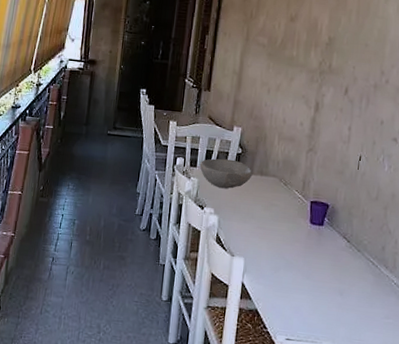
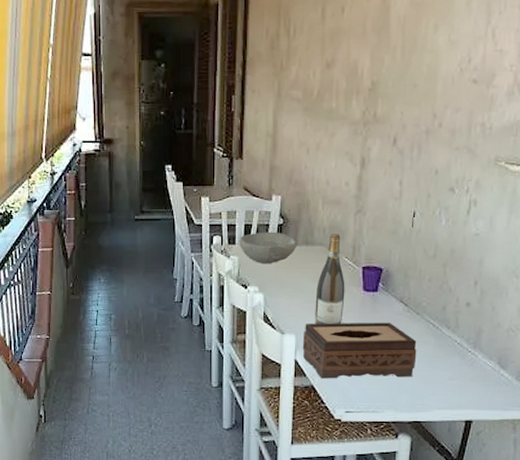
tissue box: none [250,249,357,311] -> present [302,322,417,379]
wine bottle: none [263,167,294,253] -> present [315,234,345,325]

